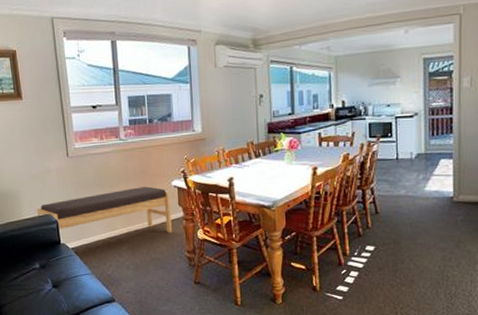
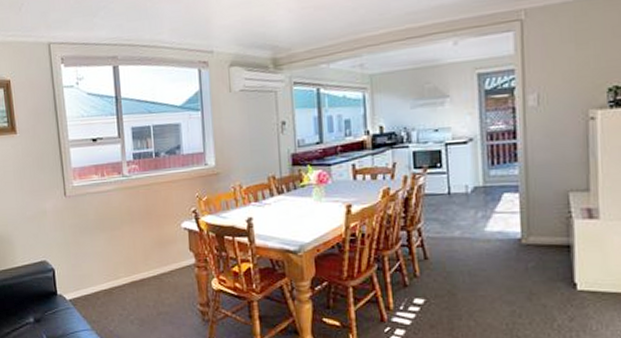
bench: present [36,186,172,233] -> none [30,229,182,283]

